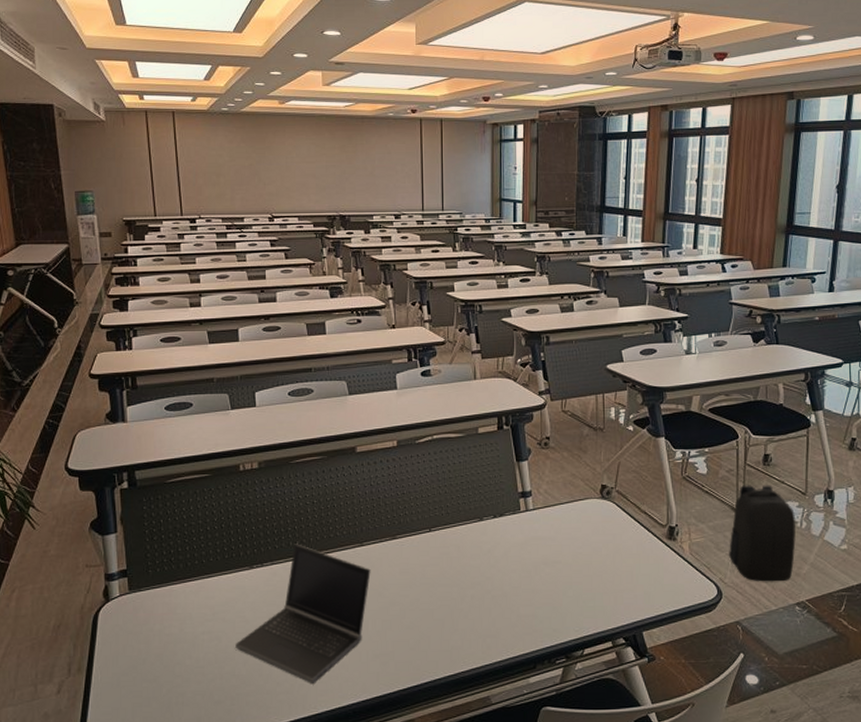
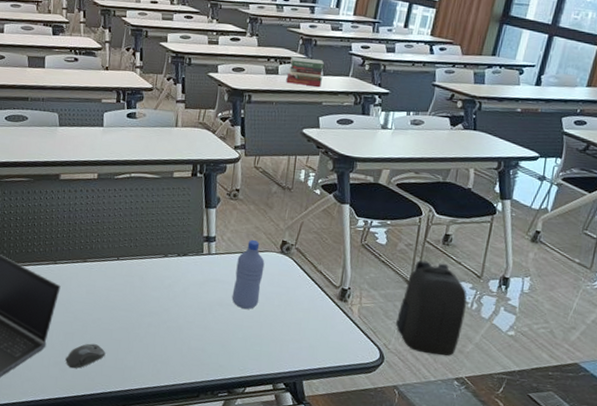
computer mouse: none [386,628,429,659] -> present [65,343,106,368]
water bottle: none [556,488,587,564] -> present [231,239,265,309]
books: none [582,290,620,319] -> present [286,56,325,87]

